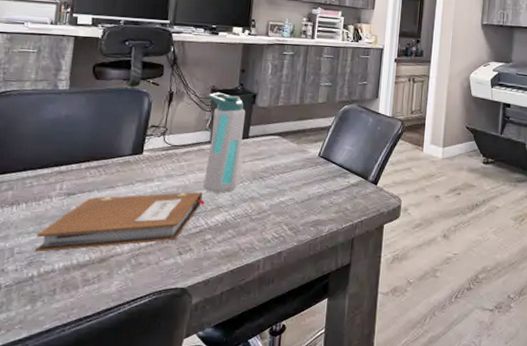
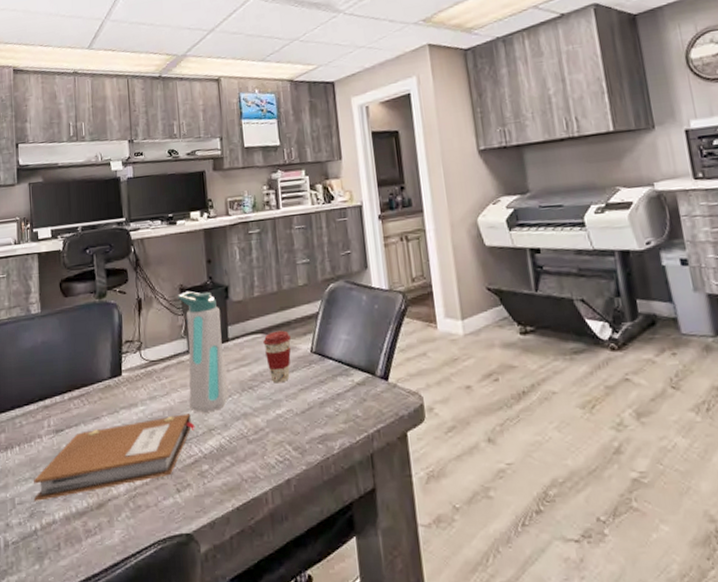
coffee cup: none [279,135,304,177] -> present [263,330,291,384]

